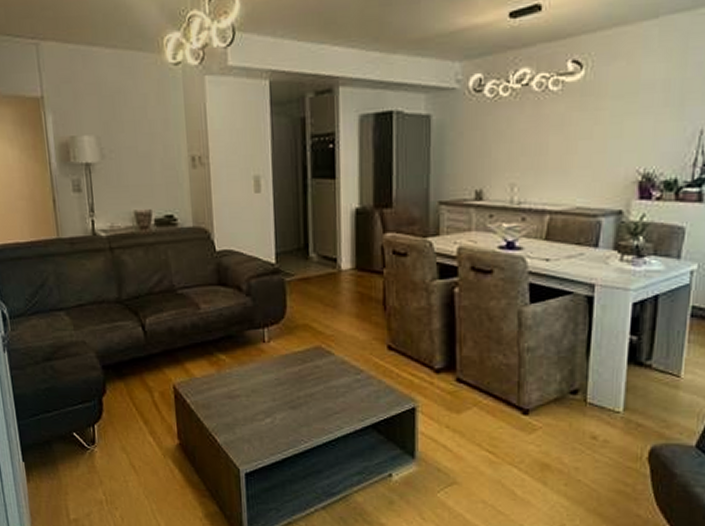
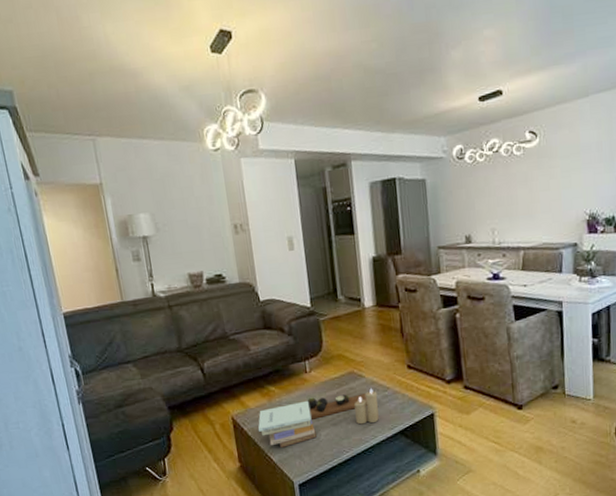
books: none [202,375,272,428] -> present [257,400,318,448]
decorative tray: none [262,372,334,399] -> present [307,393,367,420]
candle: none [319,369,348,412] -> present [354,388,379,425]

